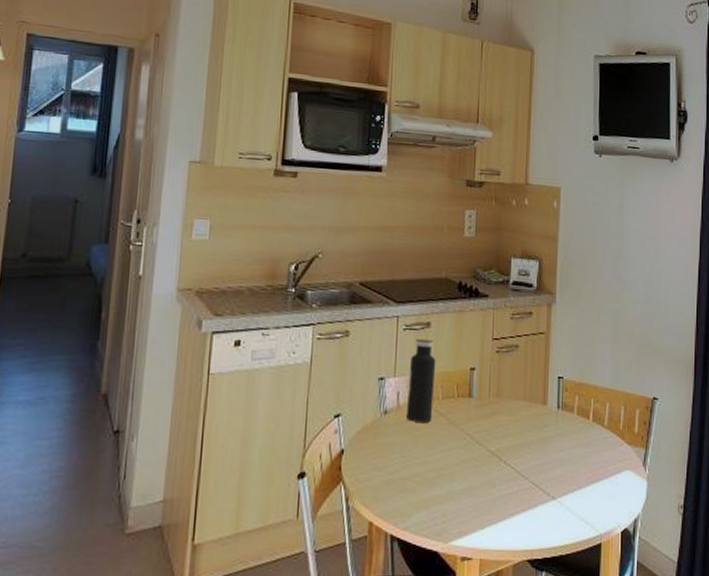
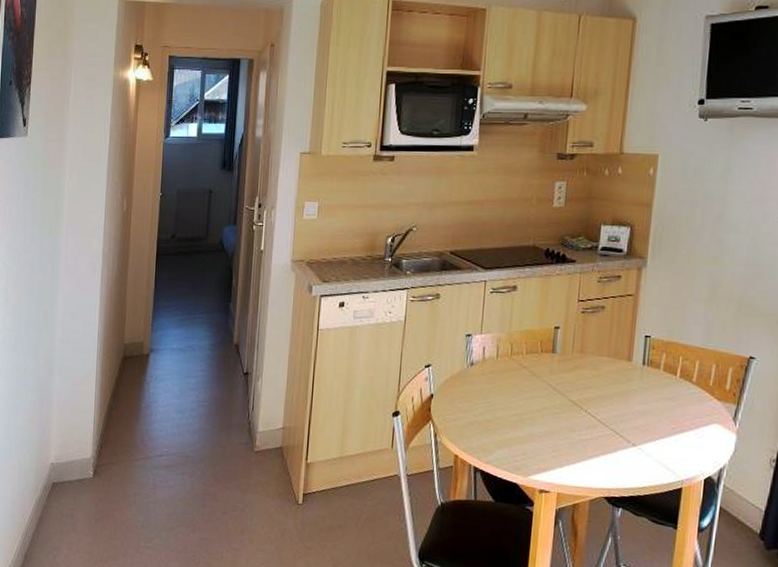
water bottle: present [407,339,436,423] -> none [491,301,521,374]

